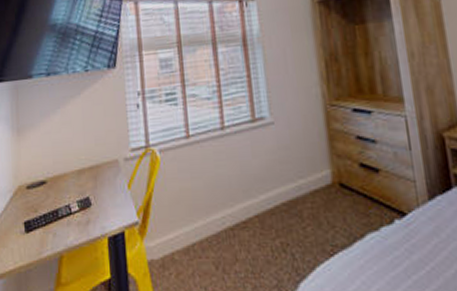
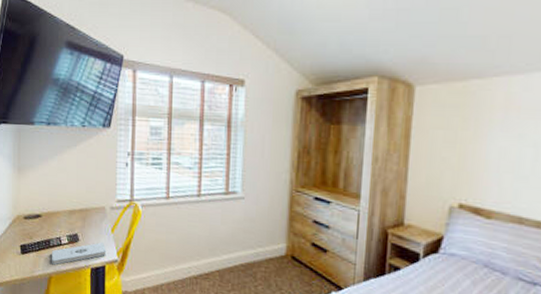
notepad: none [61,203,125,241] -> present [52,242,107,265]

